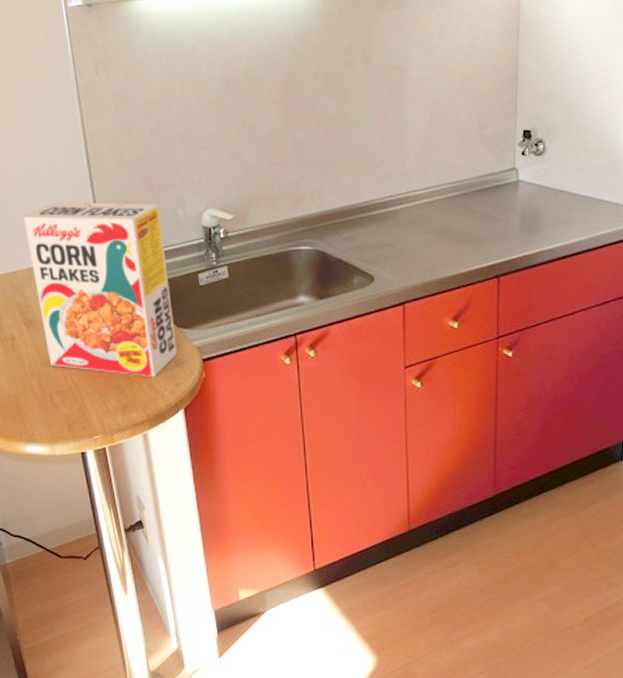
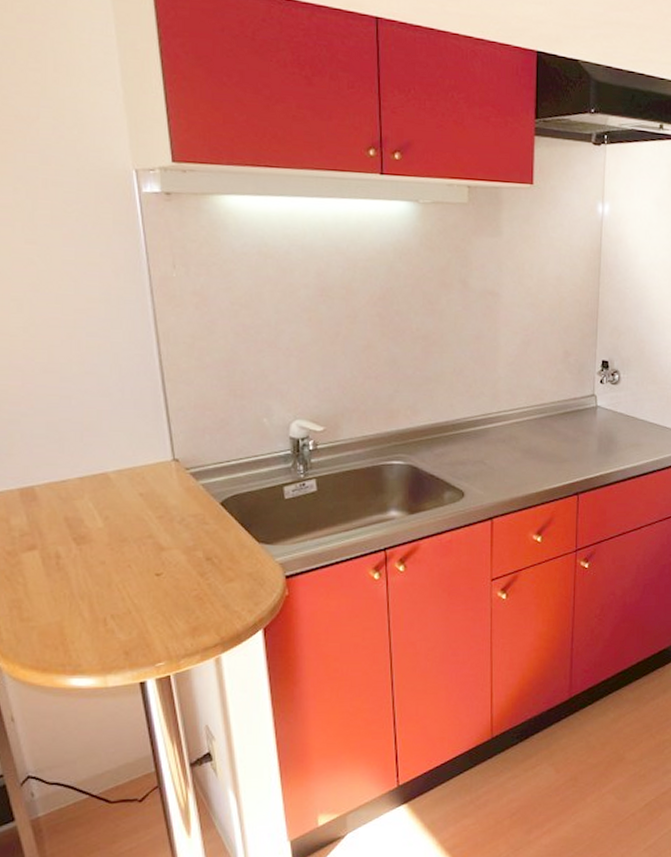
cereal box: present [24,202,178,377] -> none [77,405,258,596]

